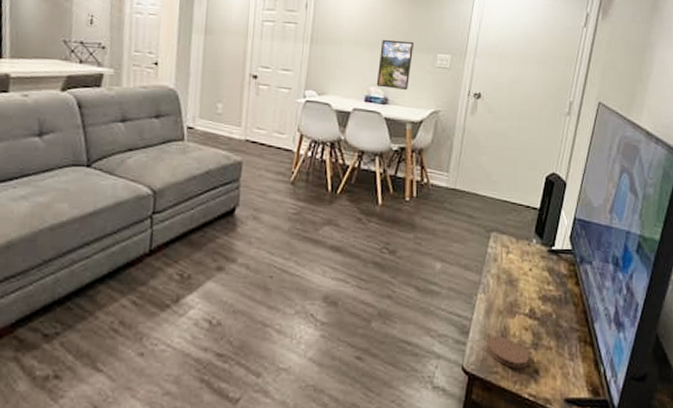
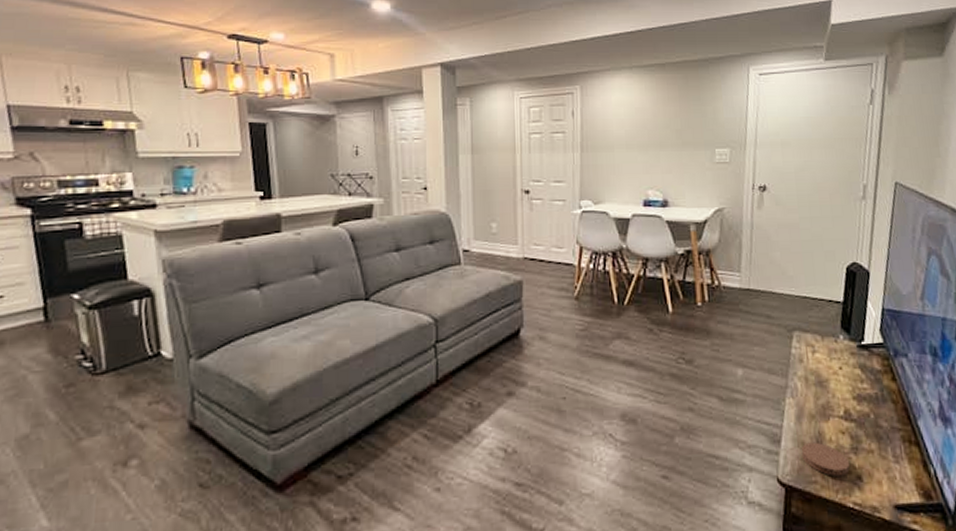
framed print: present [376,39,413,90] -> none [653,139,689,190]

